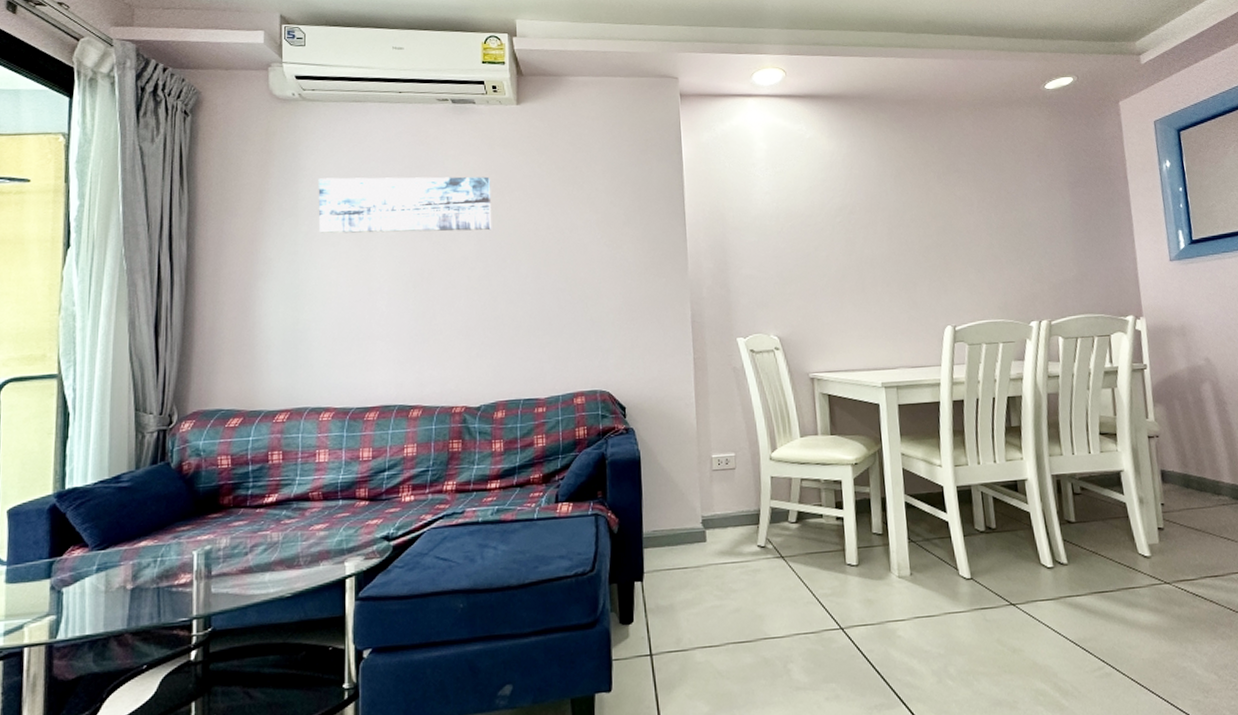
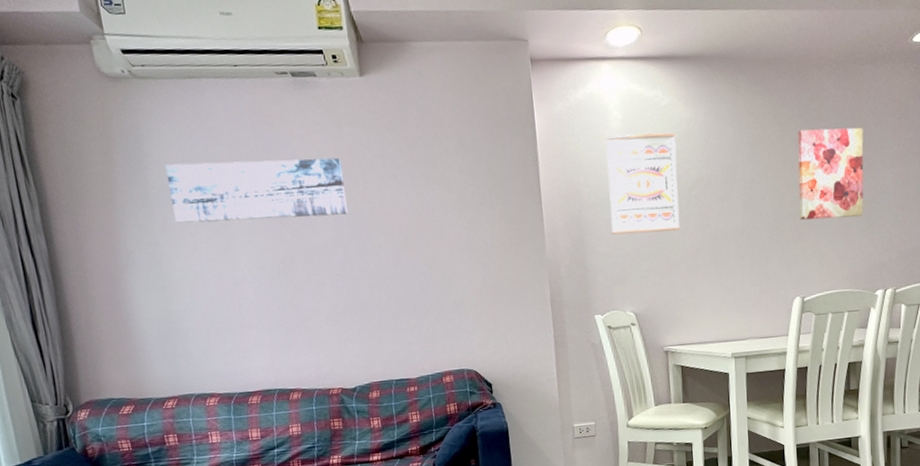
wall art: none [749,163,826,257] -> present [604,132,681,235]
wall art: none [939,163,1011,249] -> present [797,127,864,220]

